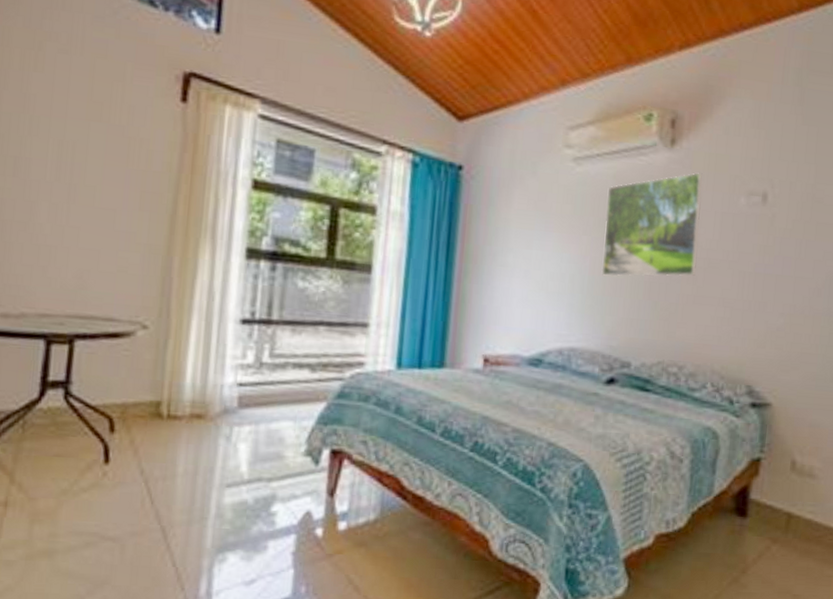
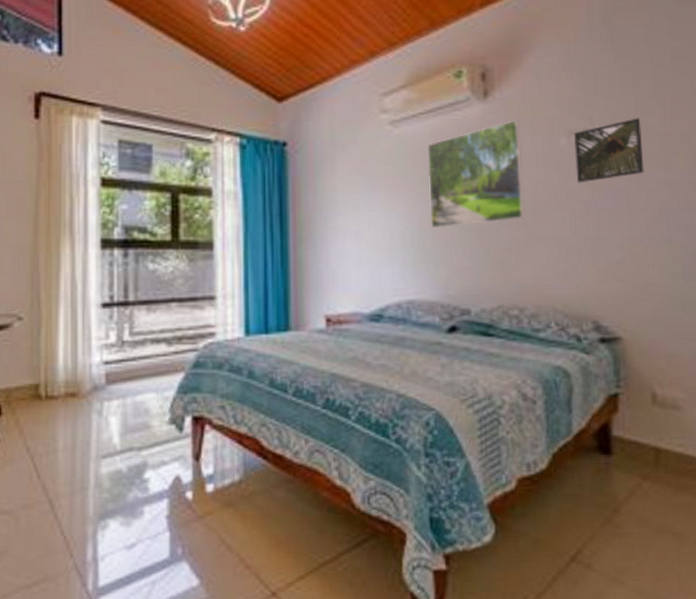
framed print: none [750,186,818,246] -> present [574,118,644,183]

